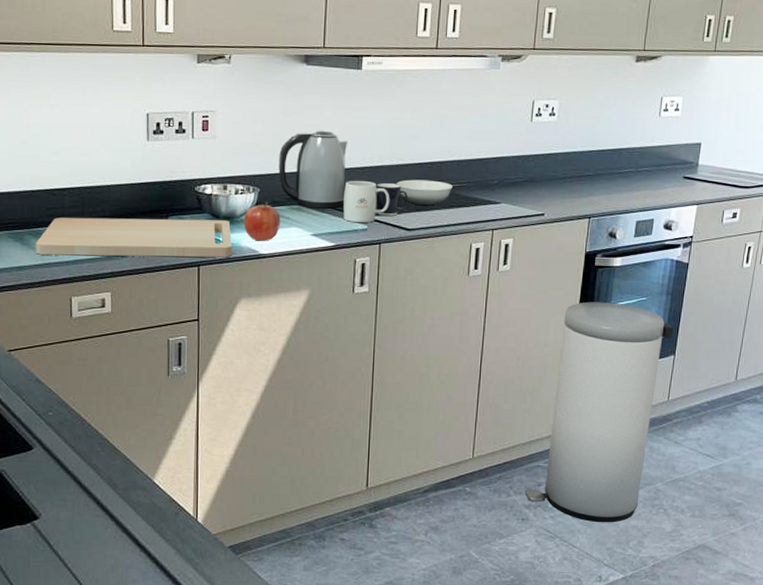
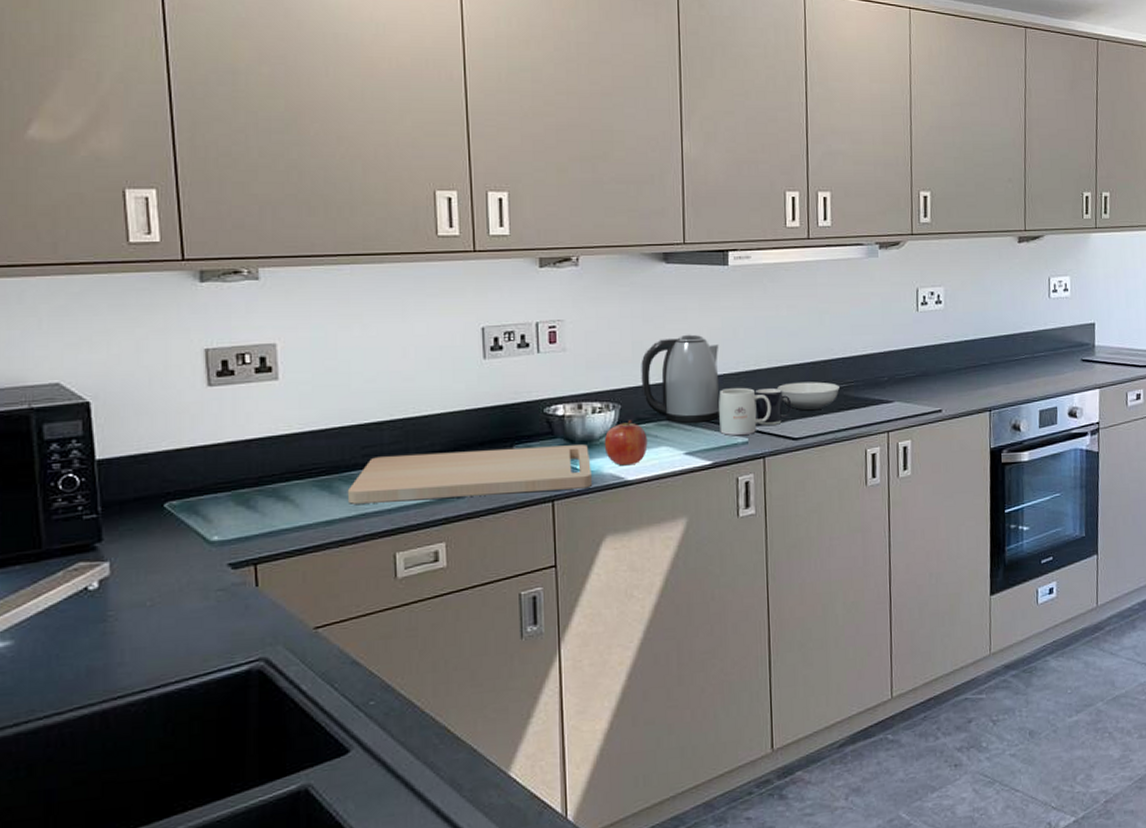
pedal bin: present [524,302,674,523] -> none [954,501,1093,758]

